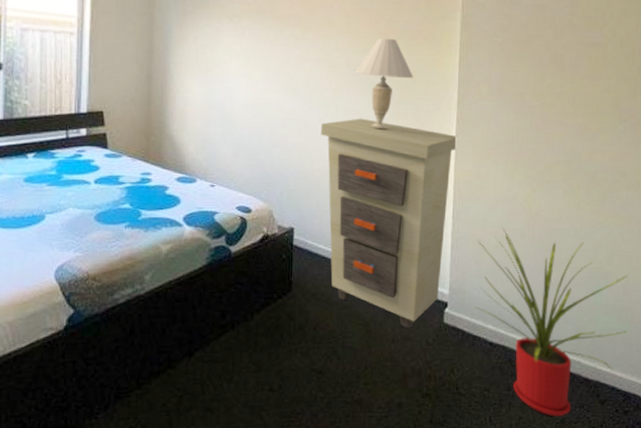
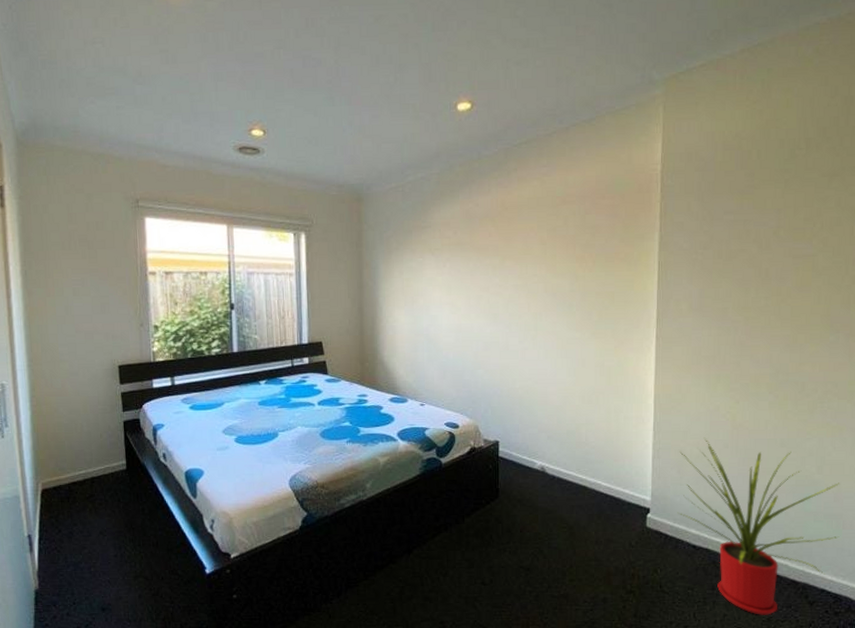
cabinet: present [320,118,458,328] -> none [521,339,658,532]
table lamp: present [355,38,414,128] -> none [553,262,612,348]

